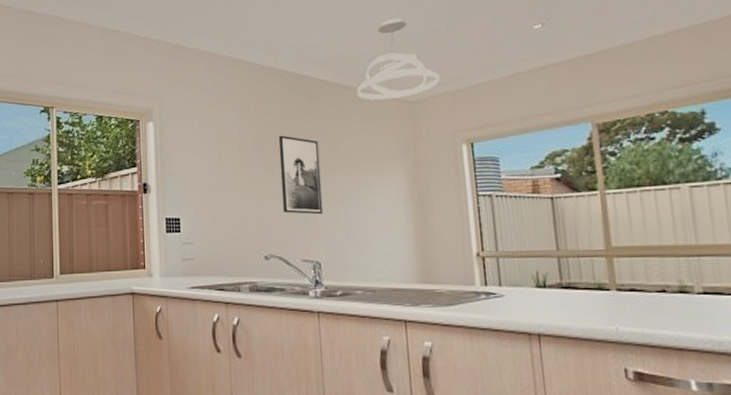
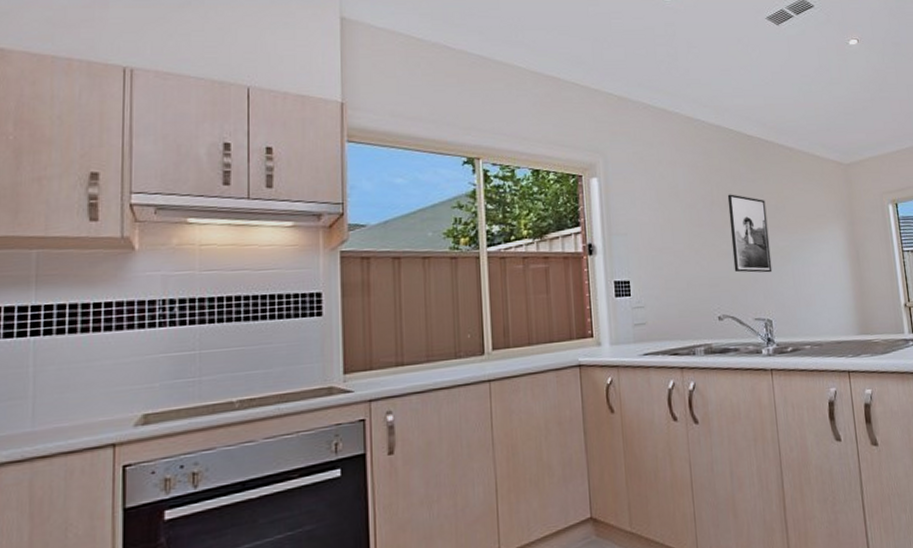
pendant light: present [356,18,440,100] -> none [798,85,868,162]

